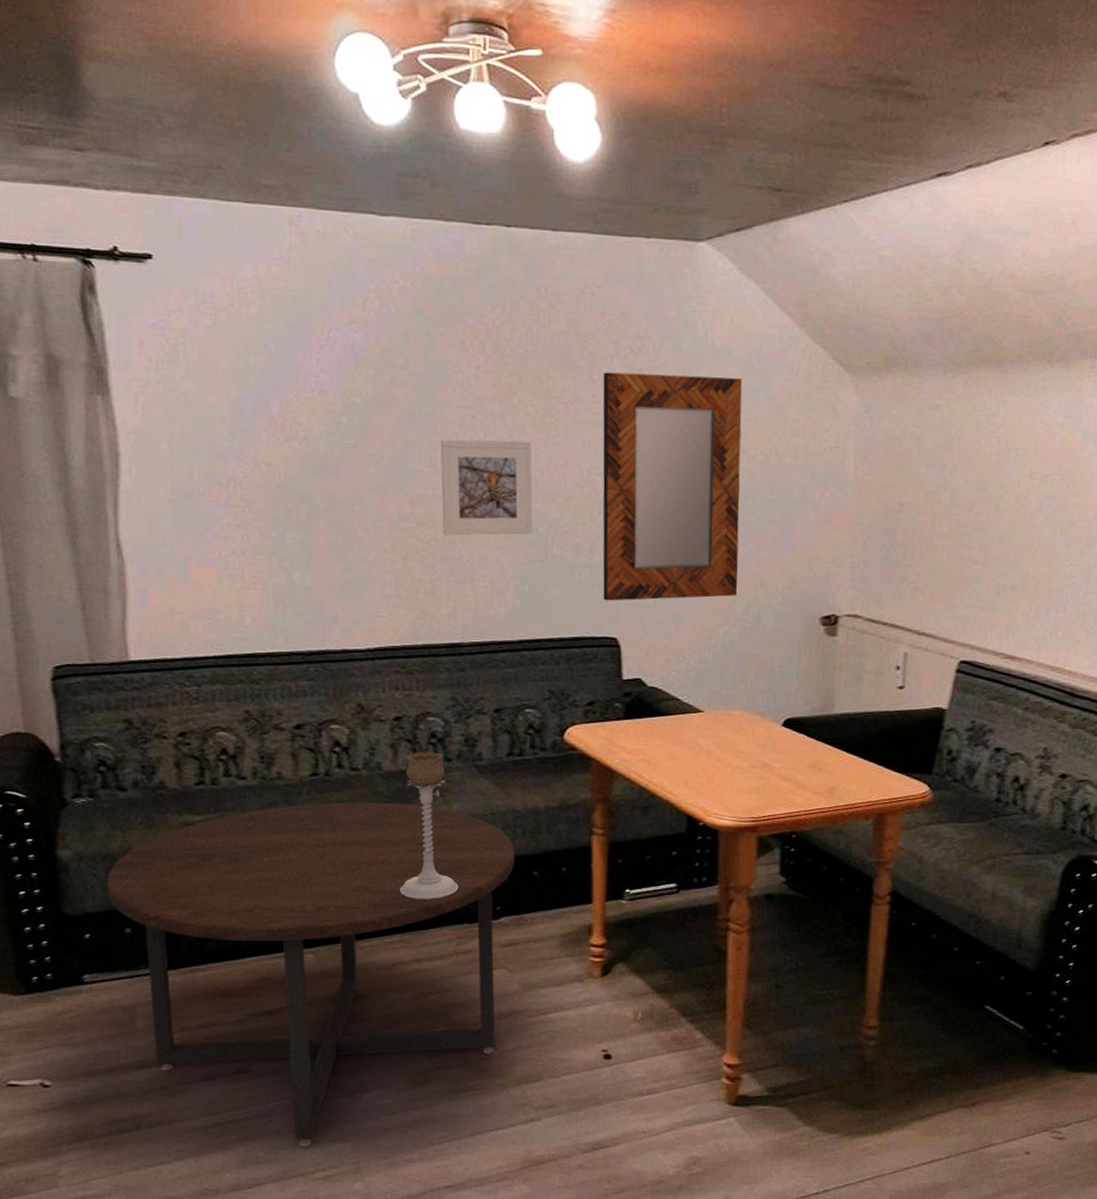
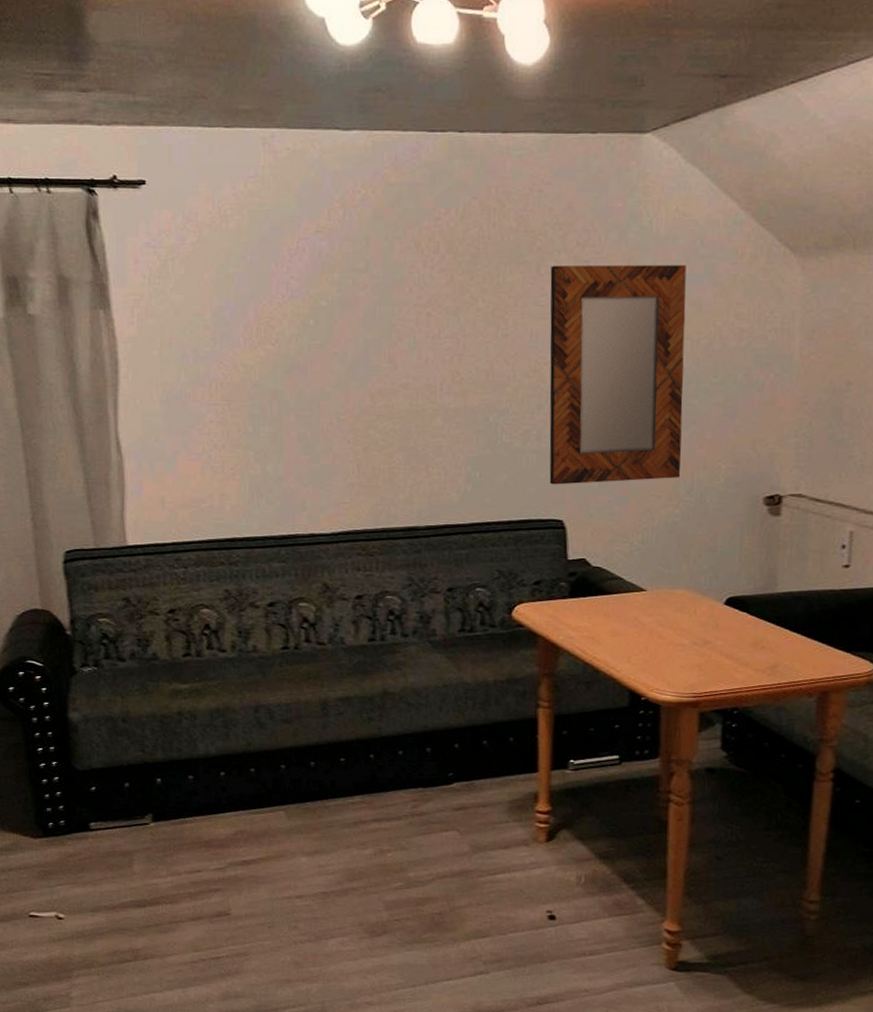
coffee table: present [107,802,515,1147] -> none [109,673,466,985]
candle holder: present [399,750,459,900] -> none [360,627,414,765]
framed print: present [441,439,533,536] -> none [398,335,484,426]

